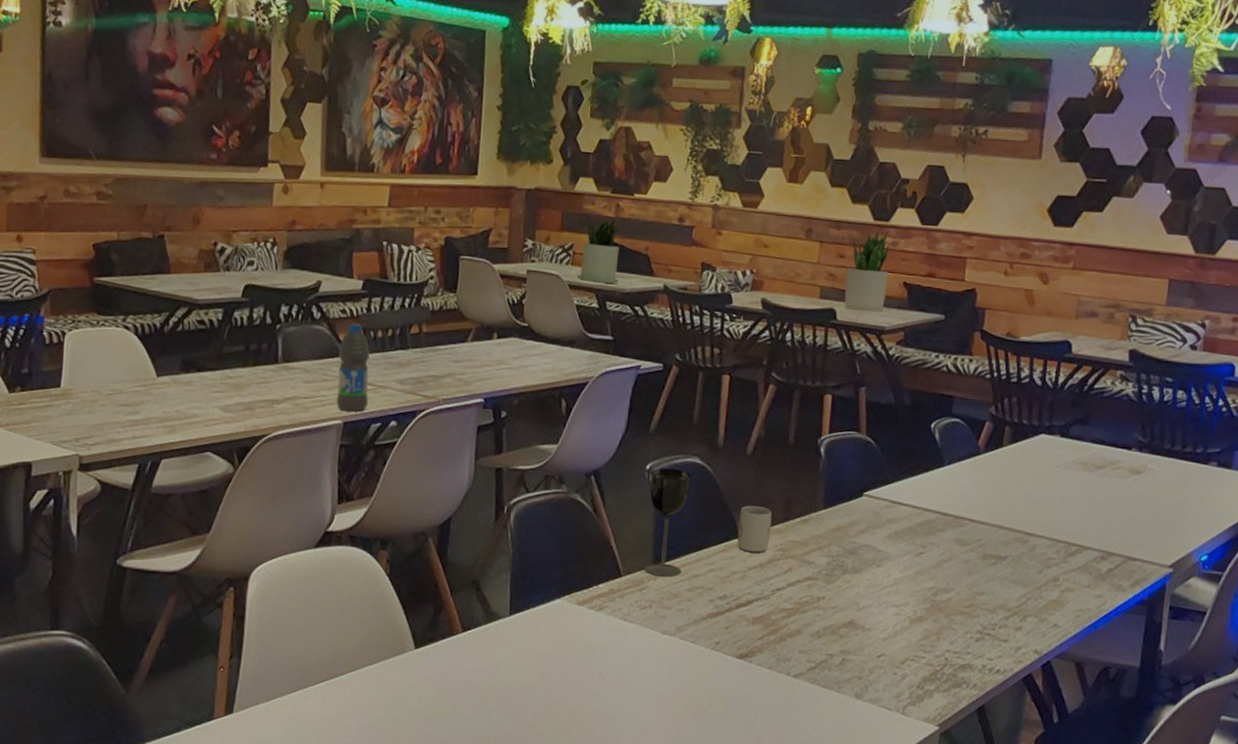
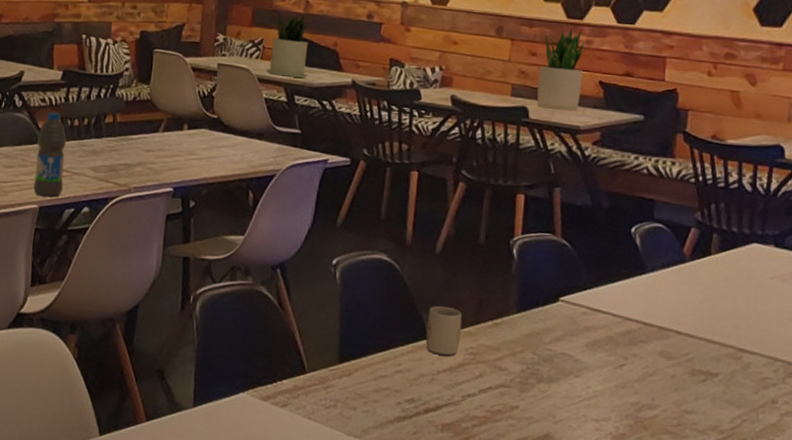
wine glass: present [643,468,691,577] -> none [329,263,378,377]

